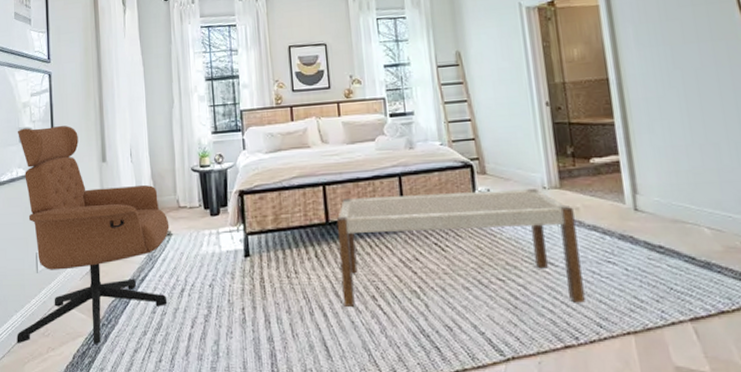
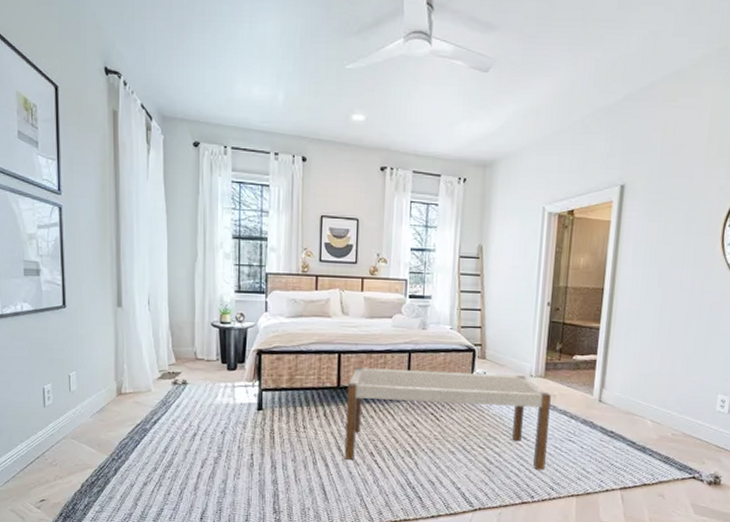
armchair: present [16,126,170,344] -> none [21,261,185,476]

